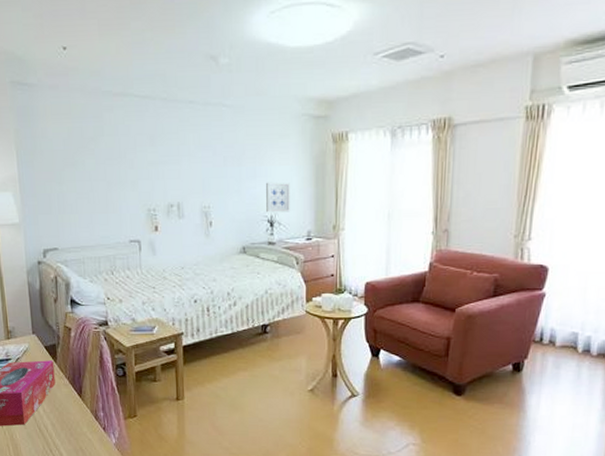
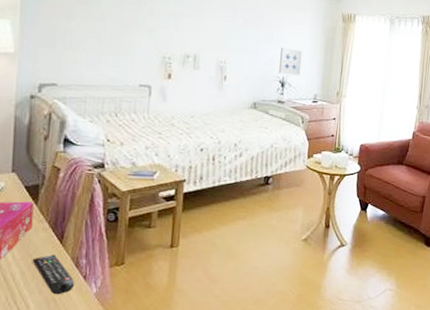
remote control: none [59,408,97,445] -> present [32,254,75,295]

